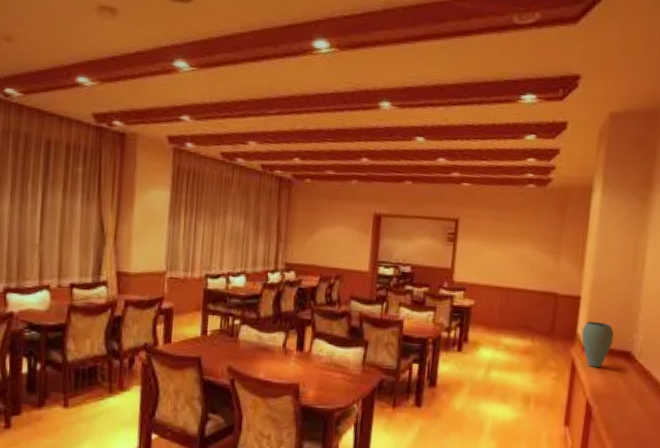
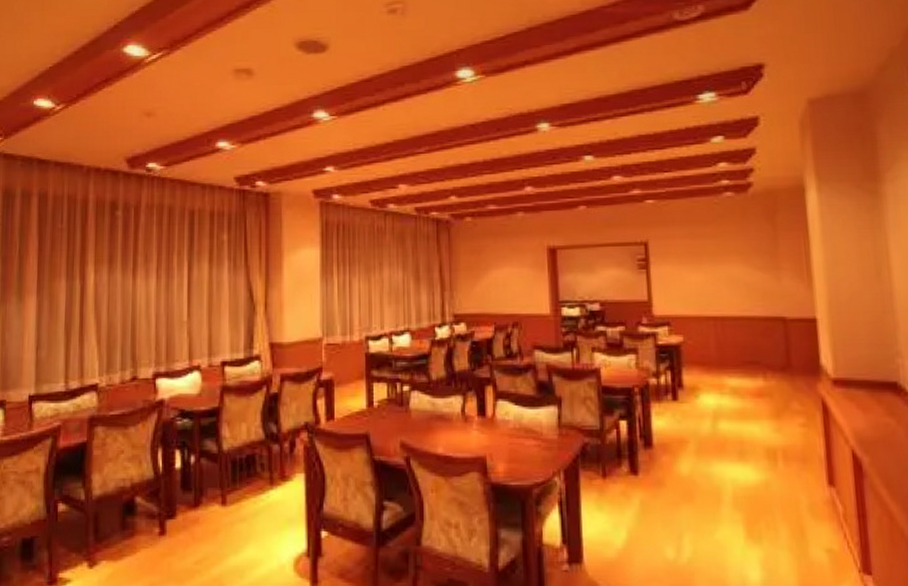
vase: present [581,321,614,368] -> none [826,348,871,407]

